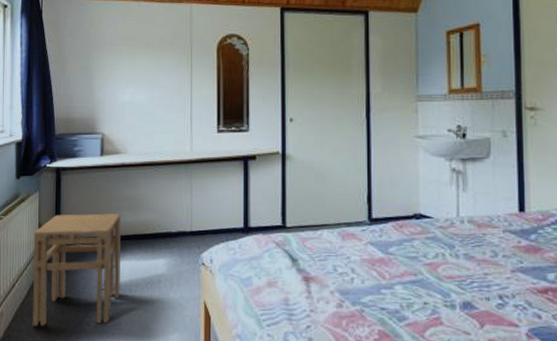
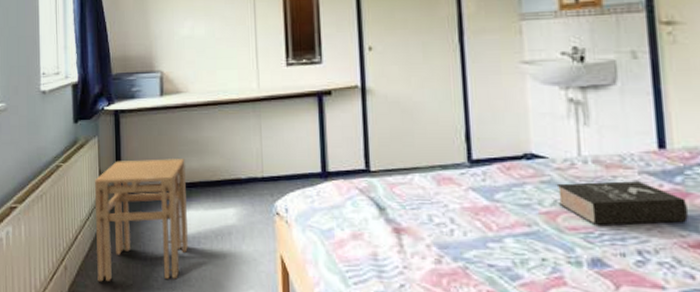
book: none [438,238,538,275] -> present [556,181,688,225]

